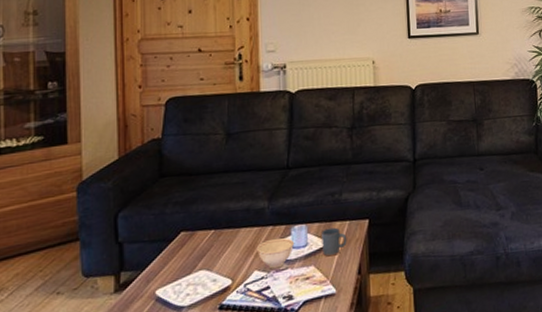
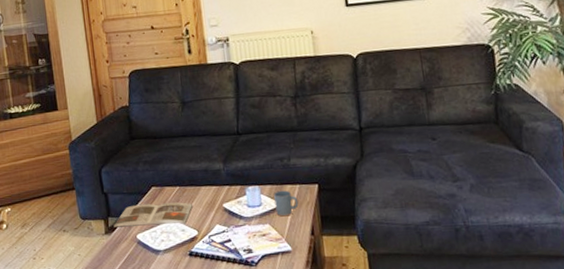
magazine: none [127,247,228,284] -> present [113,202,193,228]
bowl: present [256,237,294,269] -> none [216,196,249,224]

